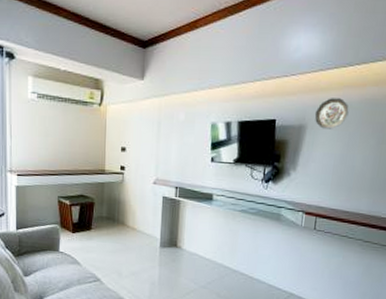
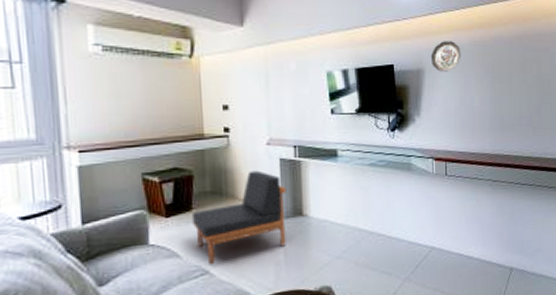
armless chair: none [90,204,165,275] -> present [191,170,286,266]

